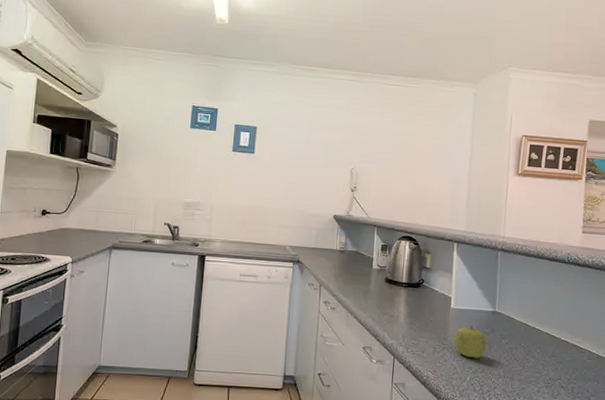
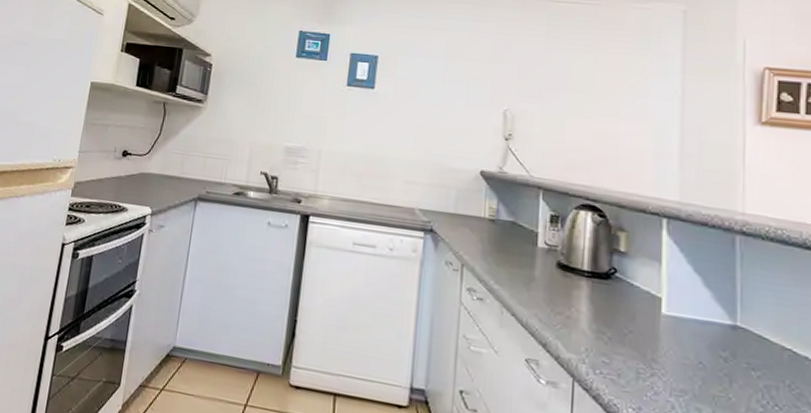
fruit: present [454,326,487,359] -> none [669,344,725,397]

